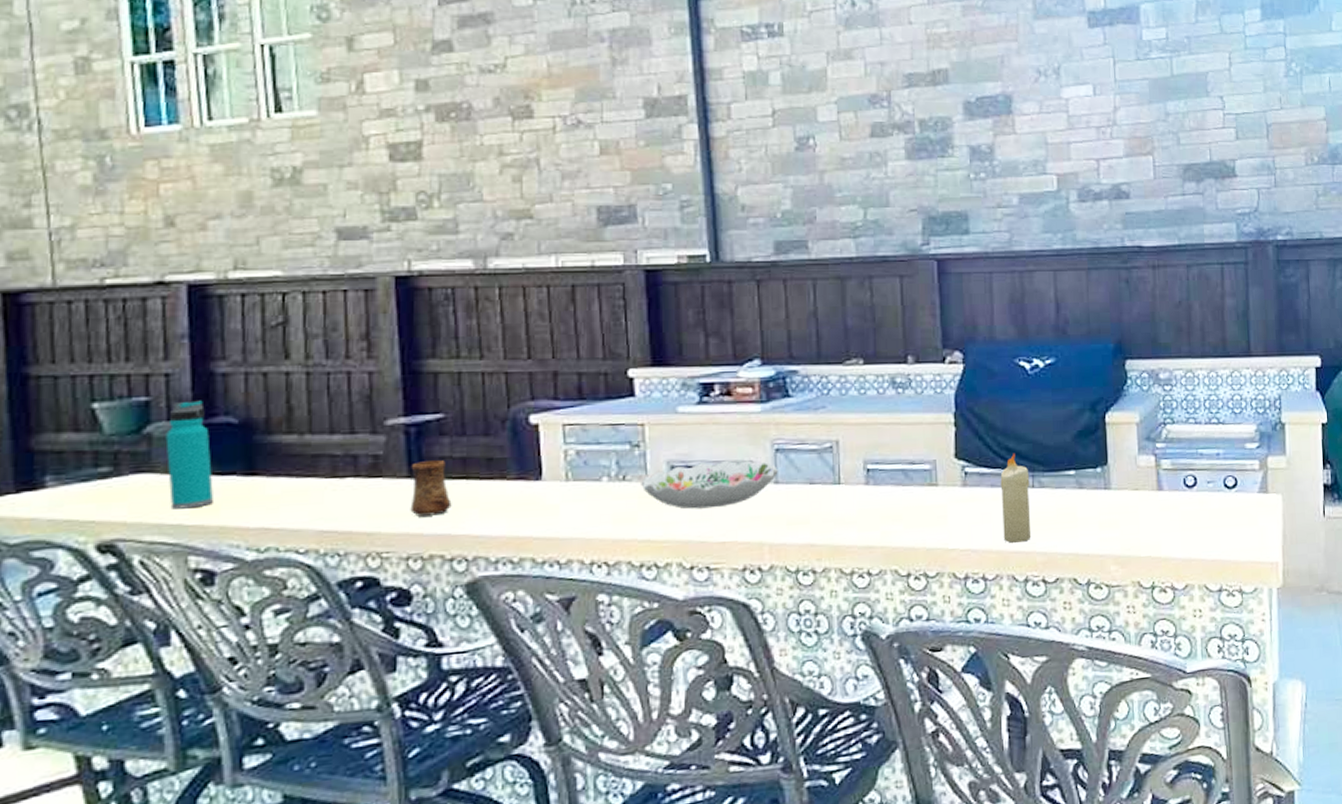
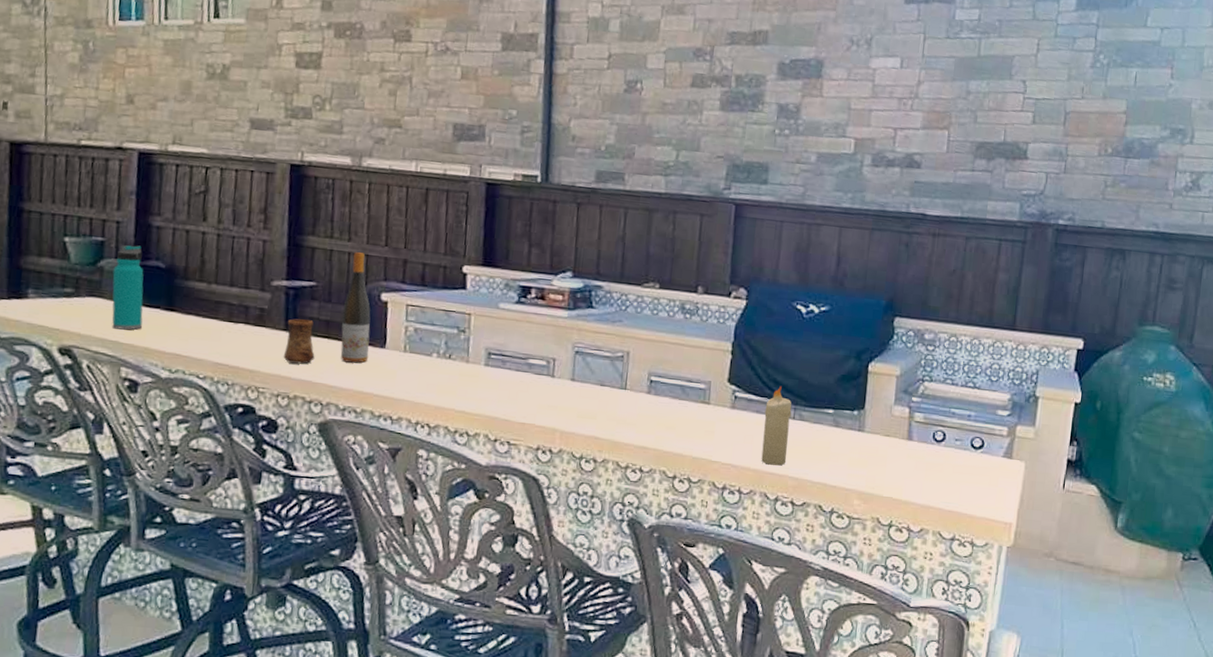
wine bottle: none [482,371,522,505] -> present [340,252,371,364]
decorative bowl: present [641,460,778,509] -> none [462,353,576,393]

